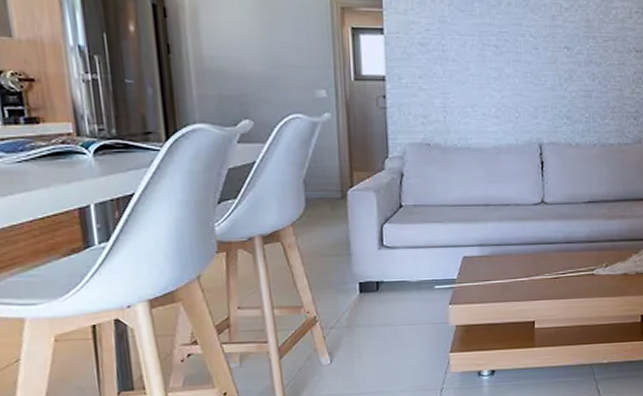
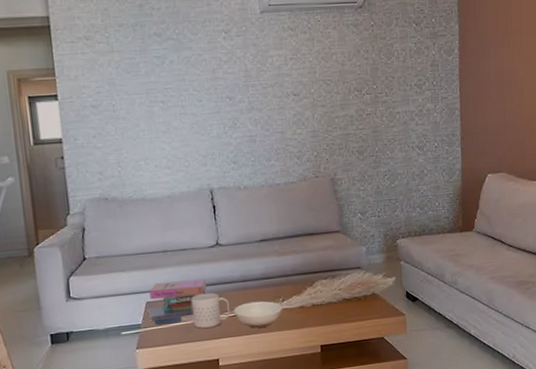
books: none [464,237,528,281] -> present [147,278,207,325]
mug: none [510,252,551,288] -> present [191,293,231,329]
bowl: none [553,264,606,293] -> present [233,301,283,329]

